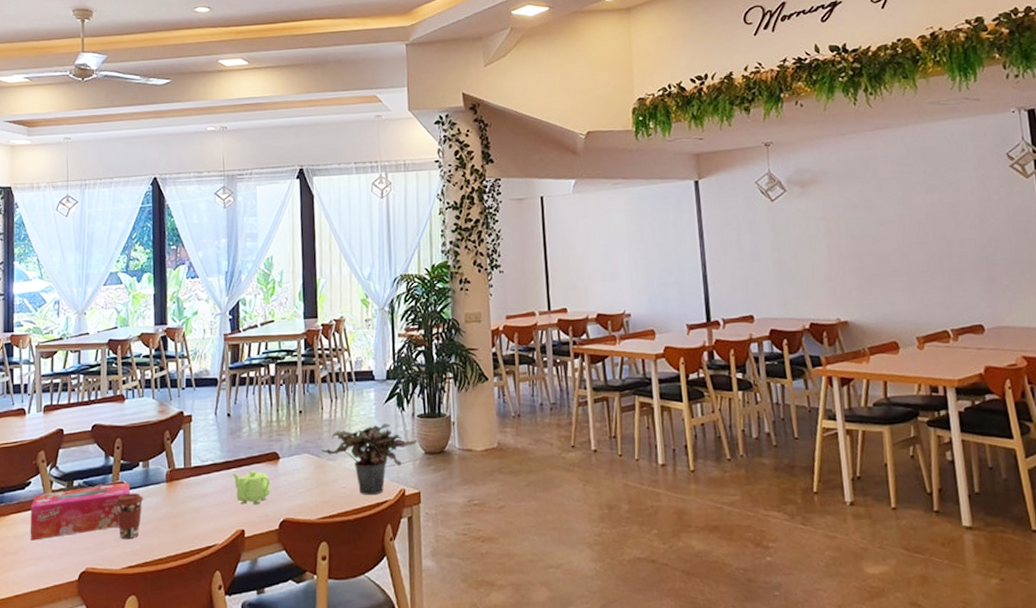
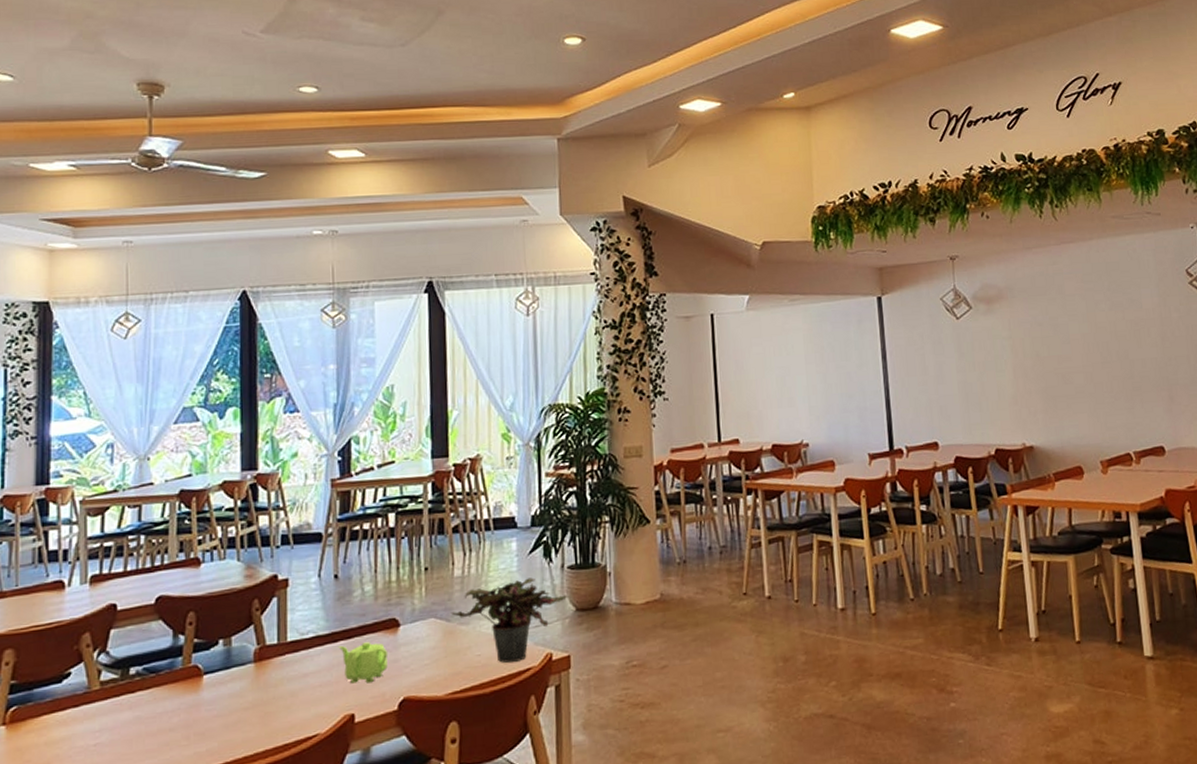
tissue box: present [30,482,131,541] -> none [68,665,207,747]
coffee cup: present [114,493,144,540] -> none [184,678,225,737]

